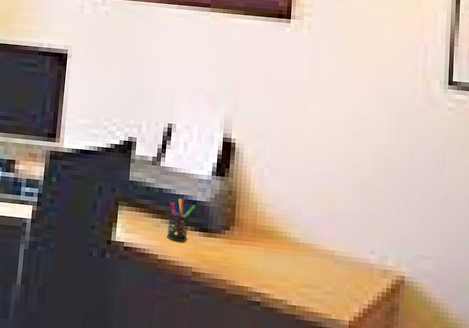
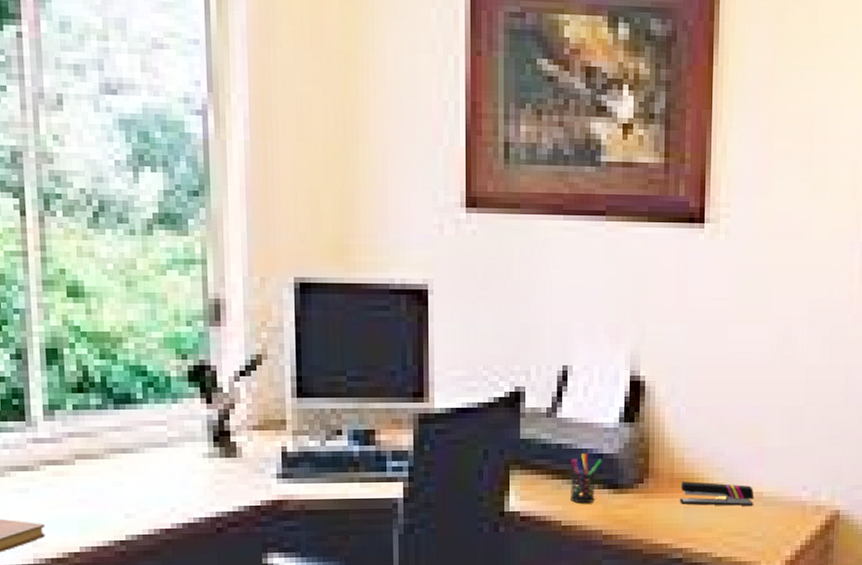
stapler: none [260,233,327,262] -> present [680,481,754,506]

